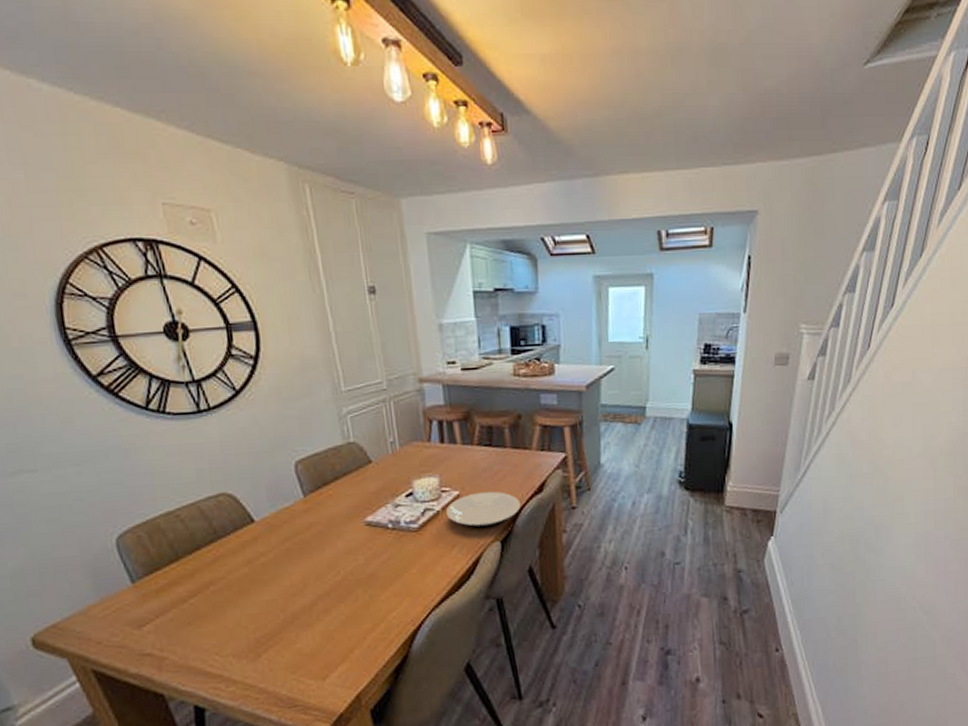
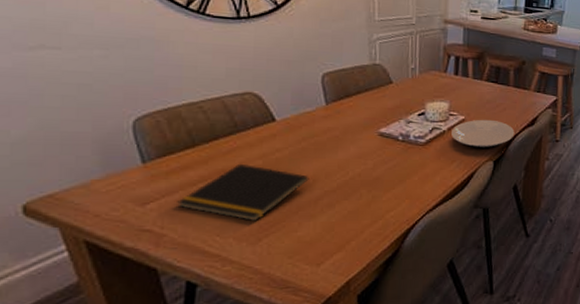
notepad: none [171,573,300,636] -> present [177,163,309,222]

